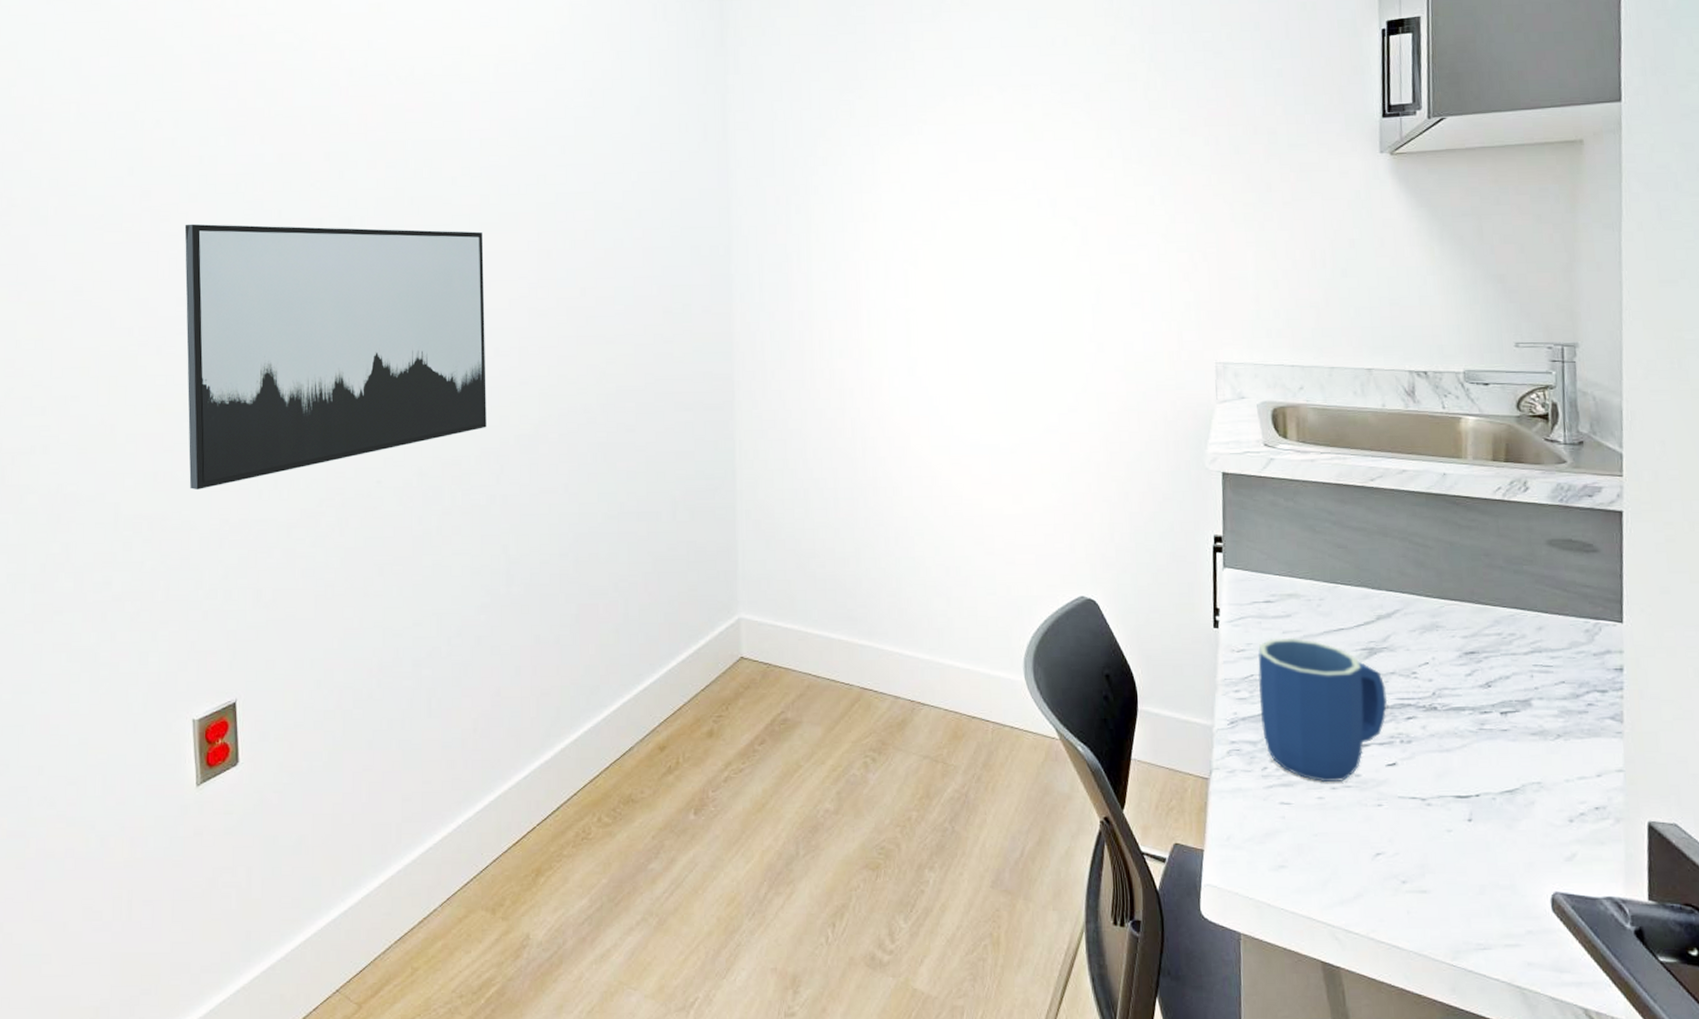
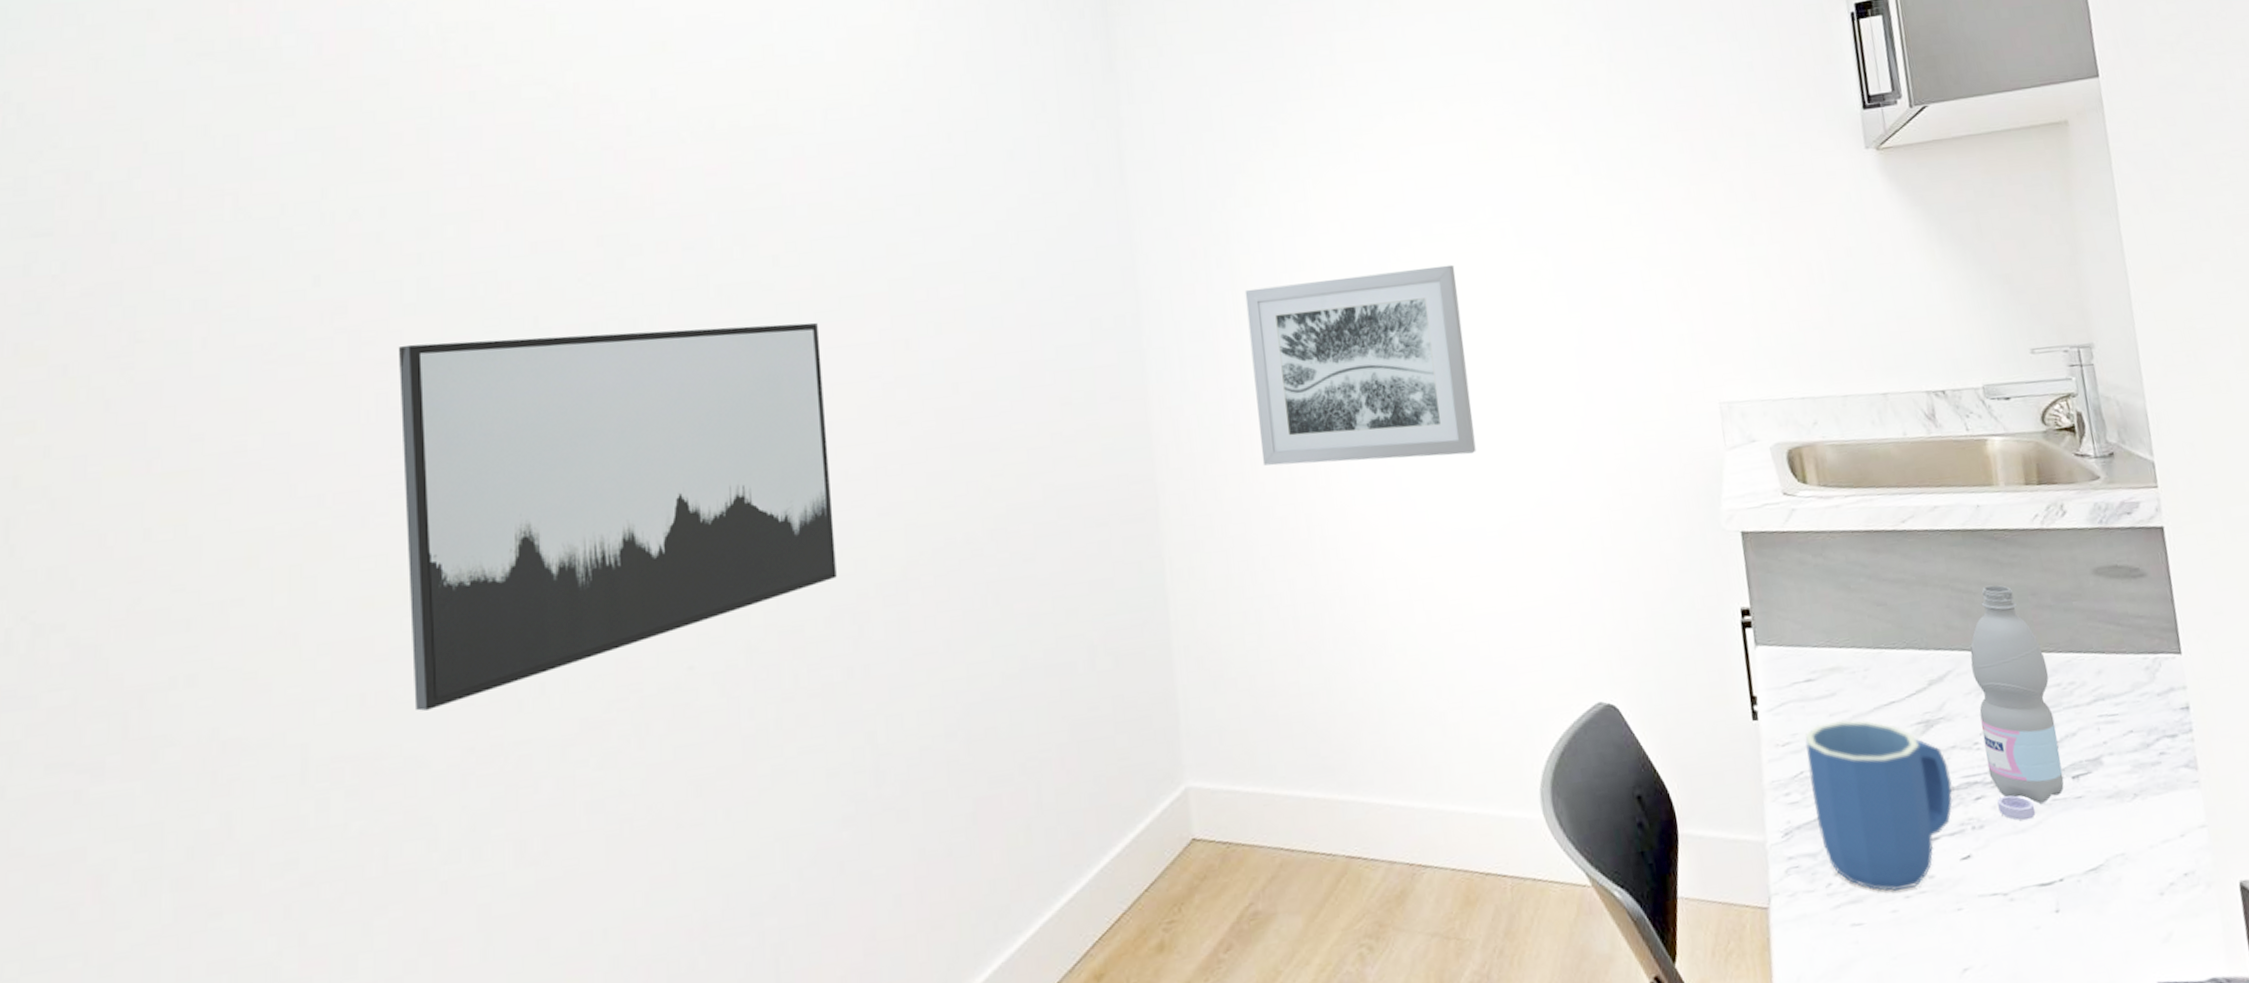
wall art: none [817,226,998,384] -> present [1244,264,1476,466]
water bottle: none [1419,543,1492,742] -> present [1970,585,2064,821]

